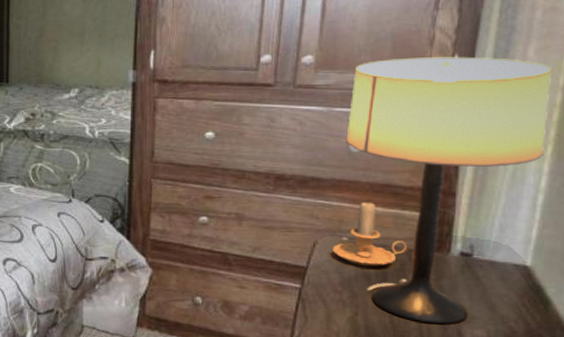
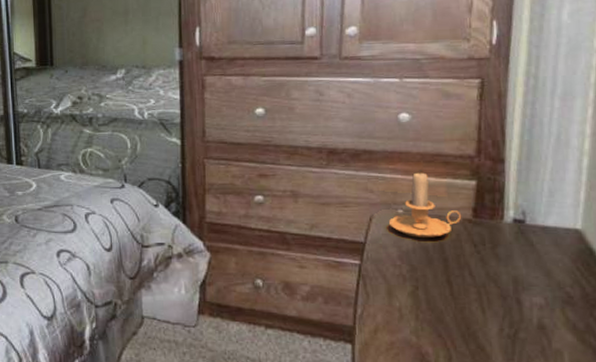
table lamp: present [346,57,553,325] -> none [394,22,587,294]

